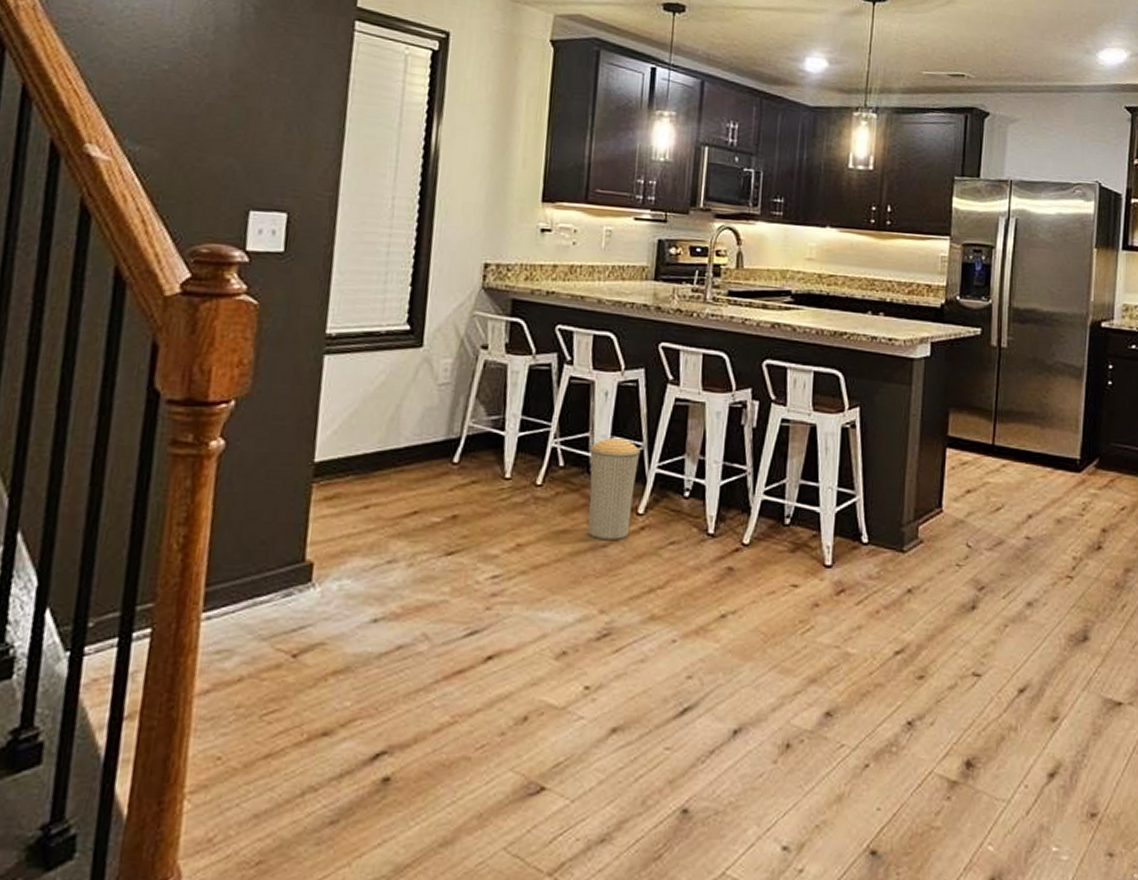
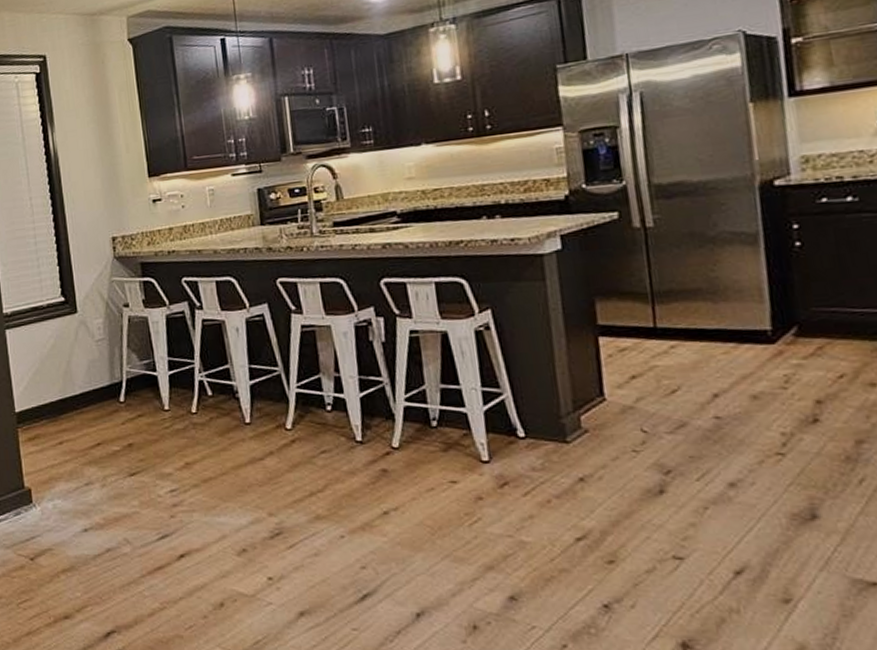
trash can: present [588,437,641,541] -> none [232,365,281,455]

